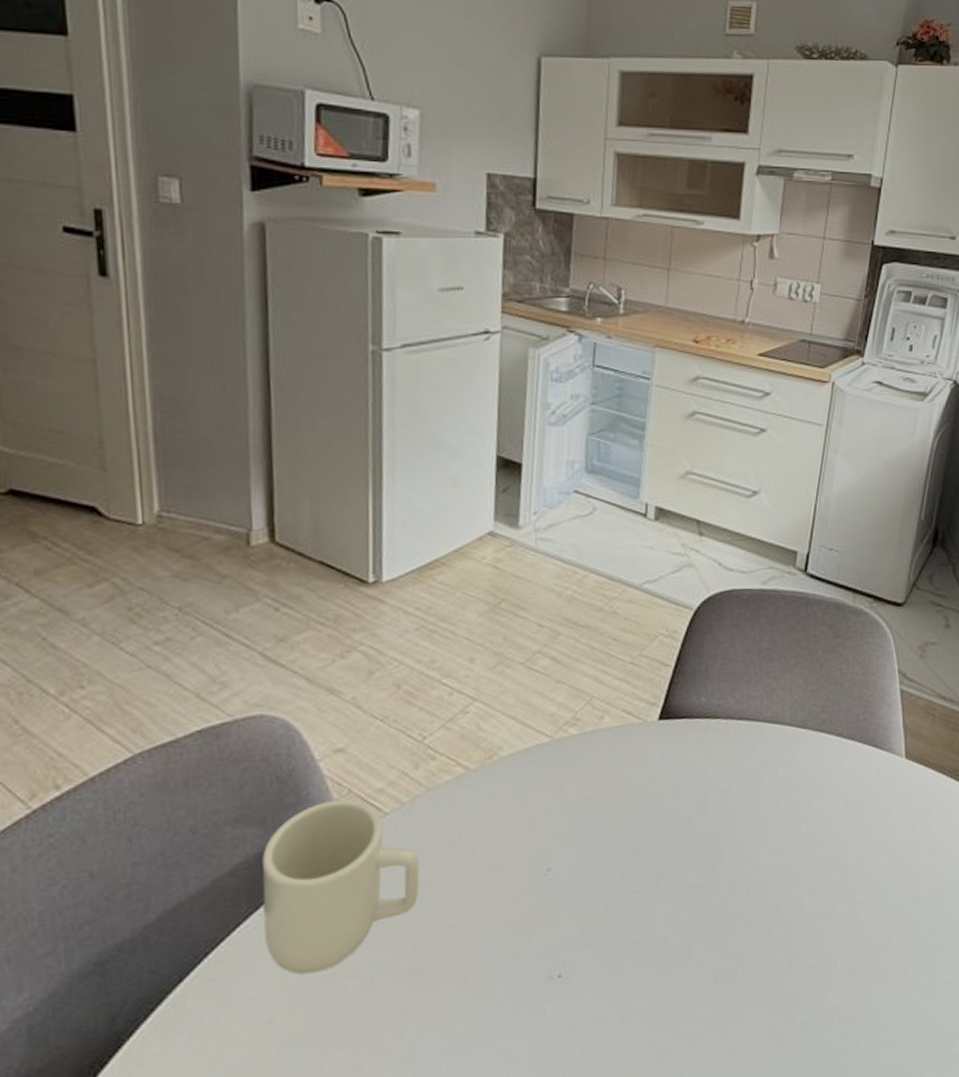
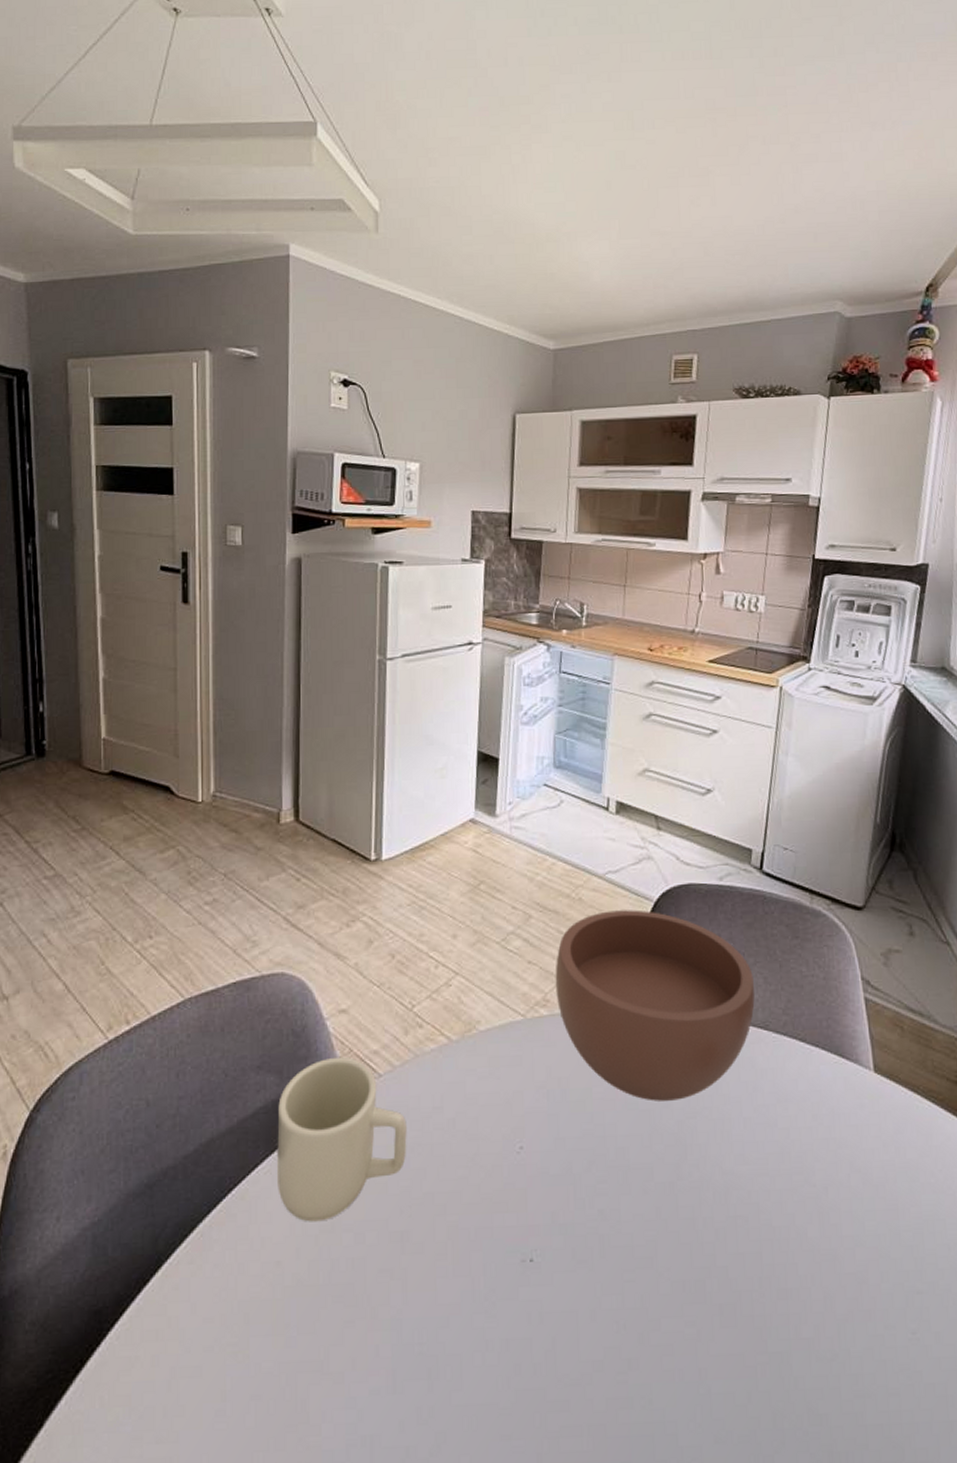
bowl: none [586,619,794,809] -> present [555,910,755,1101]

